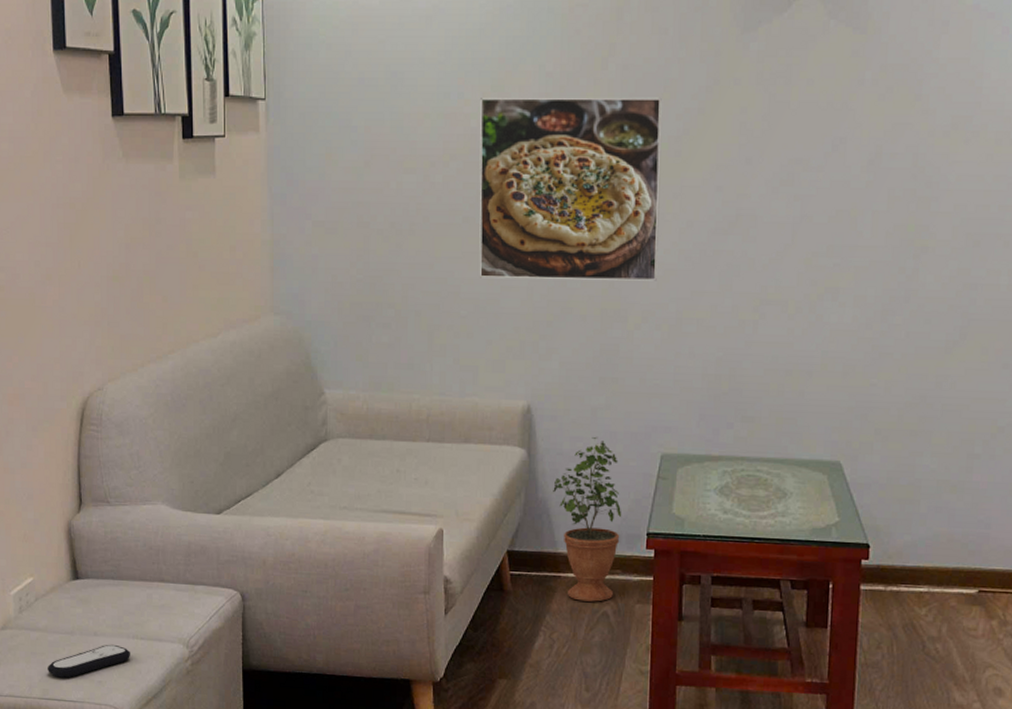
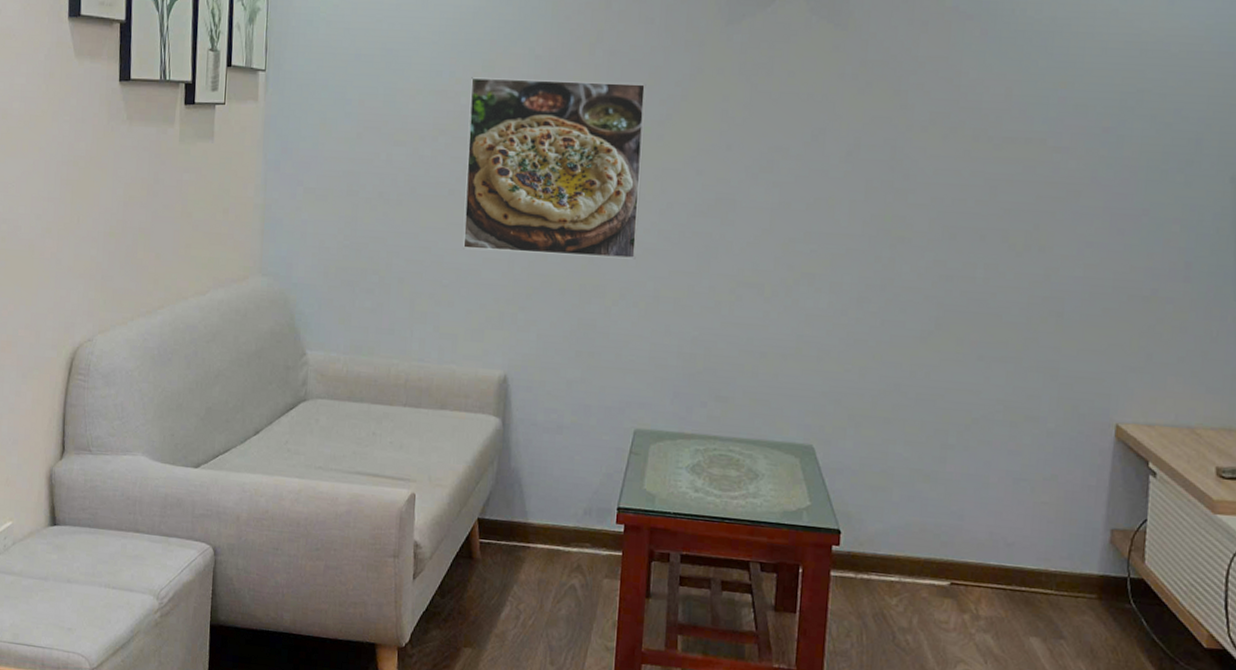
remote control: present [48,644,131,678] -> none [19,591,102,624]
potted plant: present [553,436,622,602] -> none [525,409,594,575]

